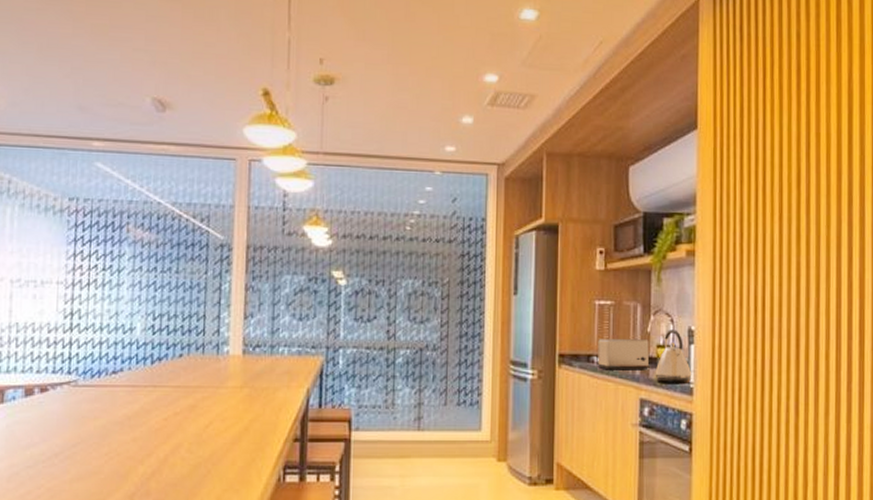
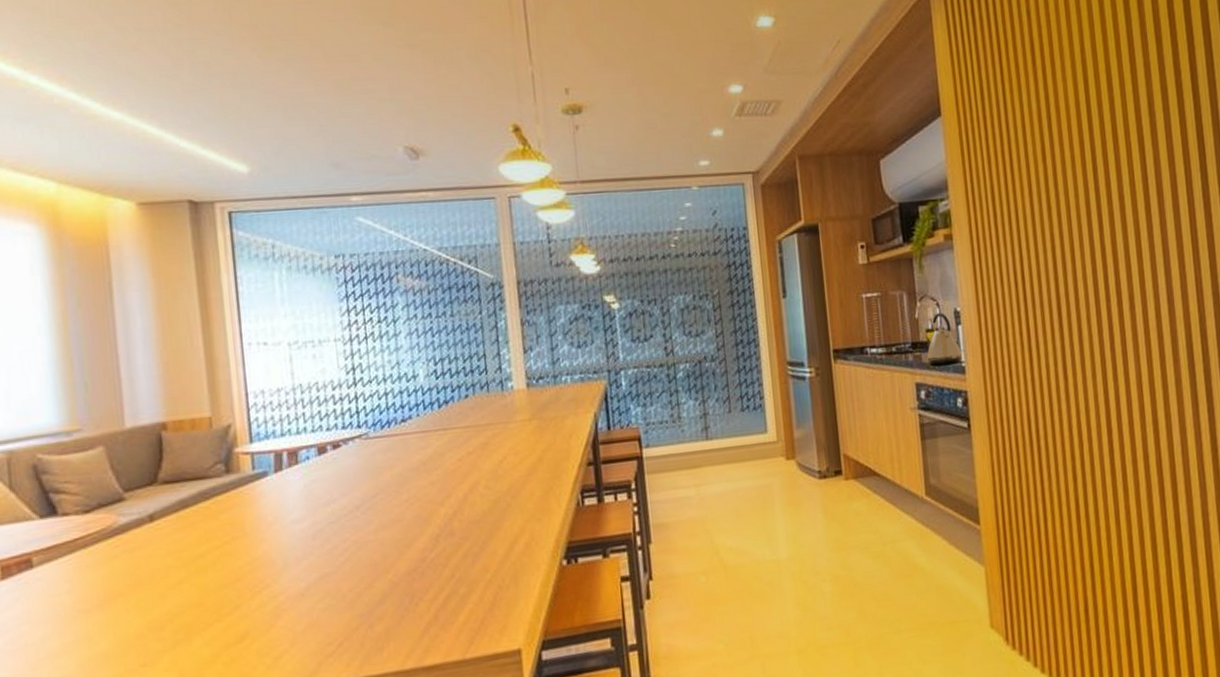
toaster: present [598,338,649,371] -> none [869,325,920,360]

